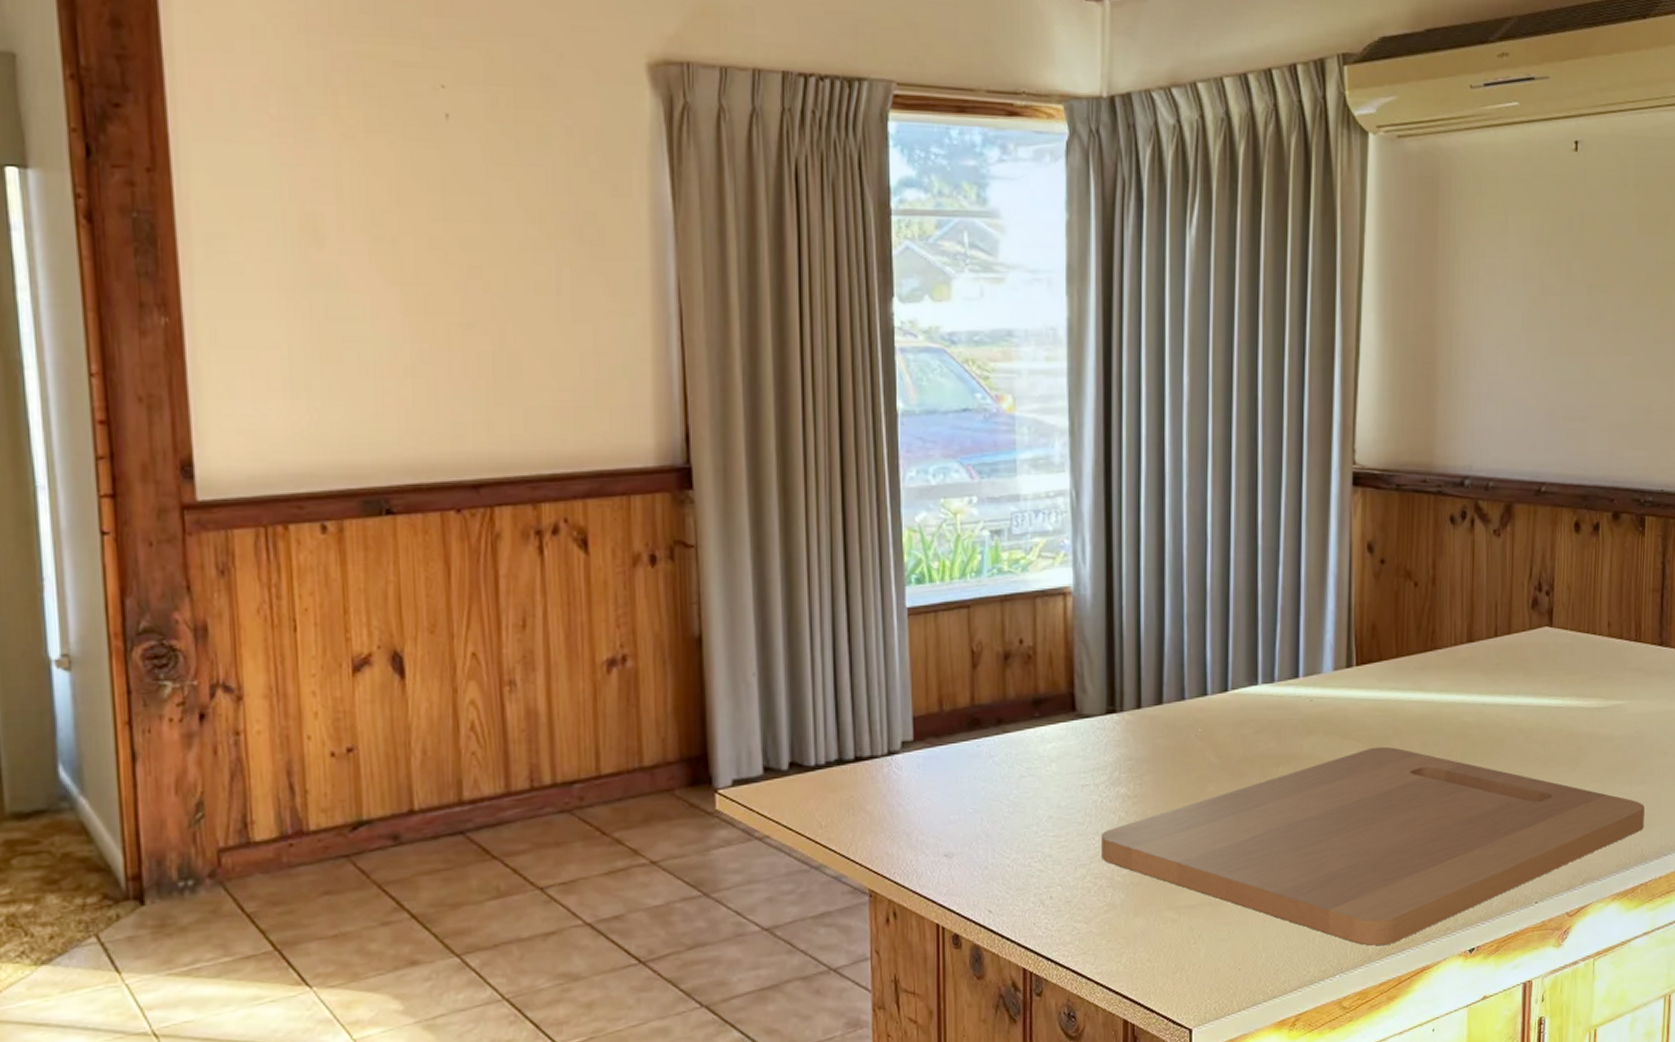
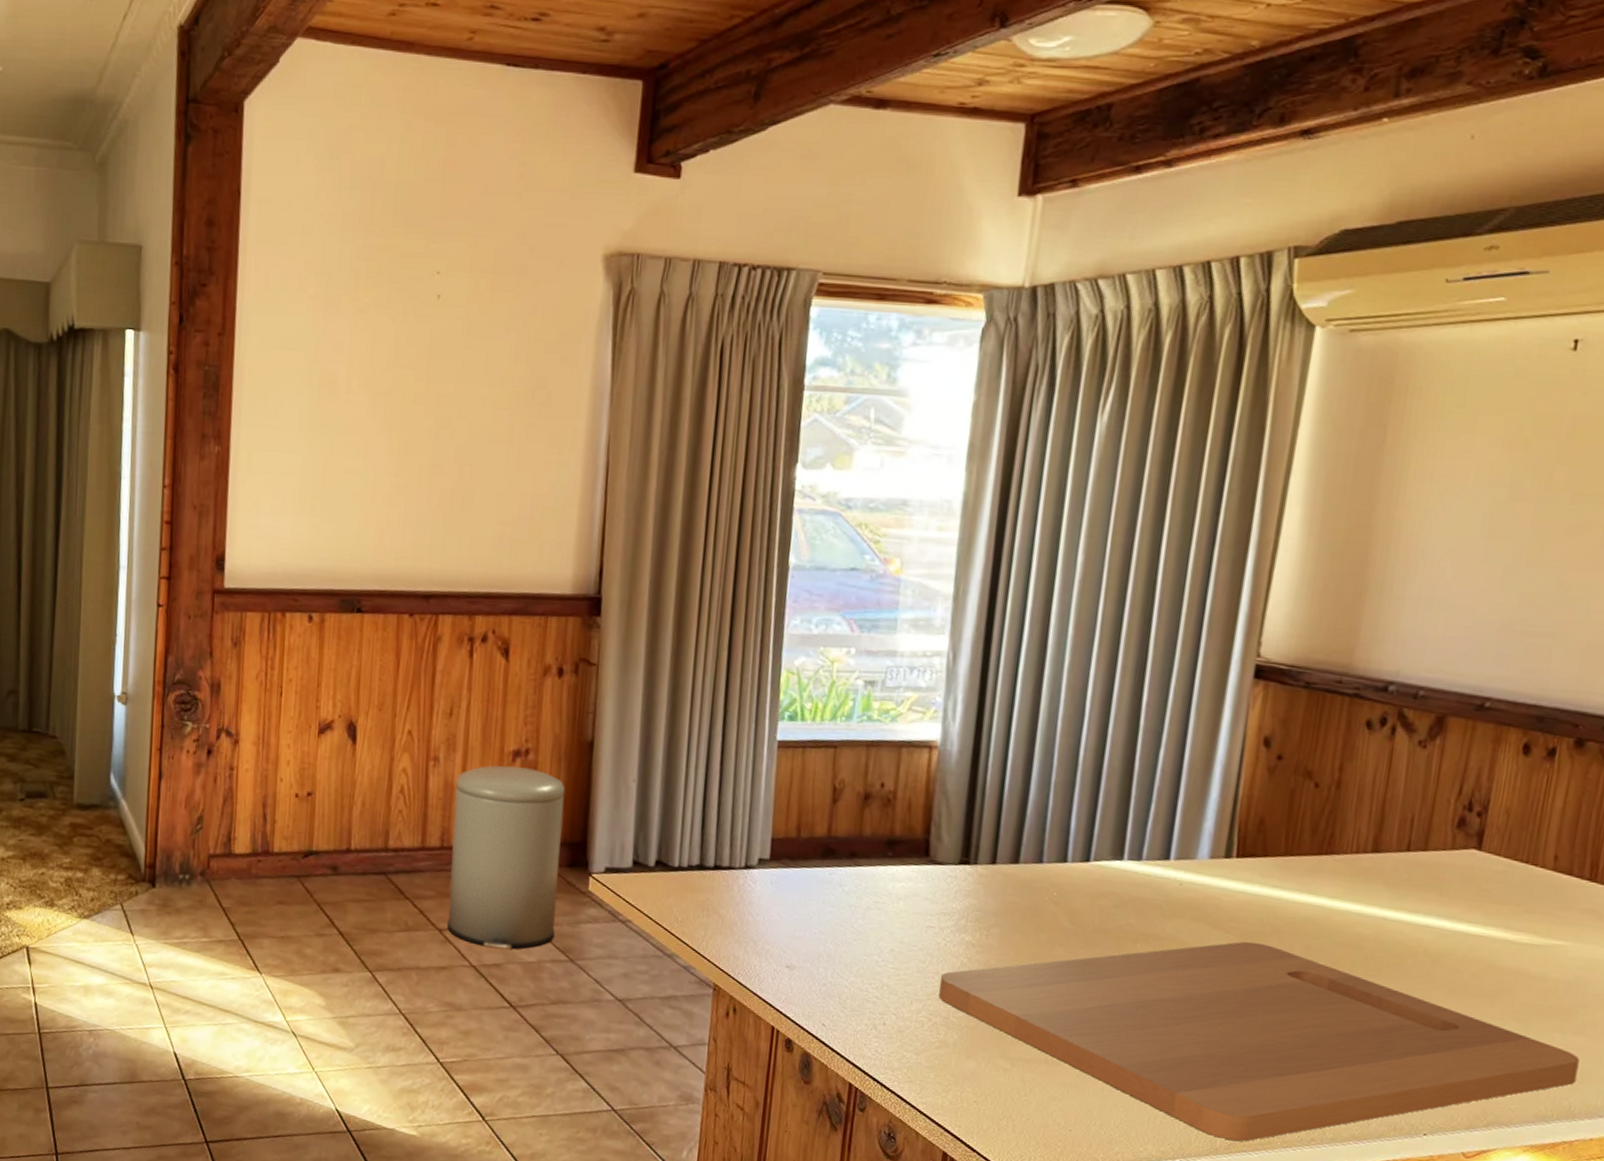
pedal bin: none [539,678,682,899] -> present [447,765,566,950]

